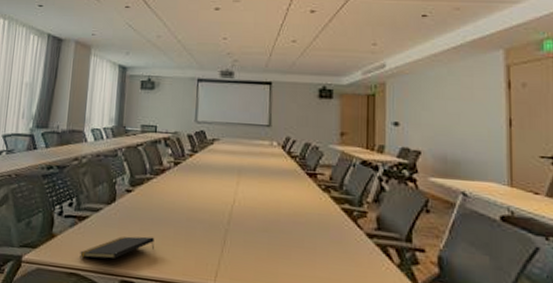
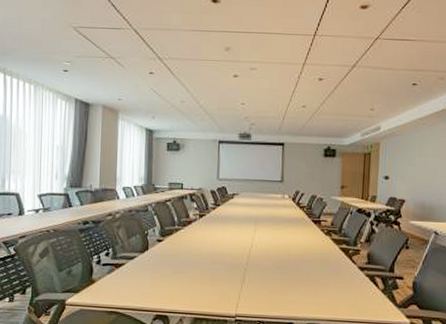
notepad: present [80,236,155,260] -> none [118,278,184,299]

